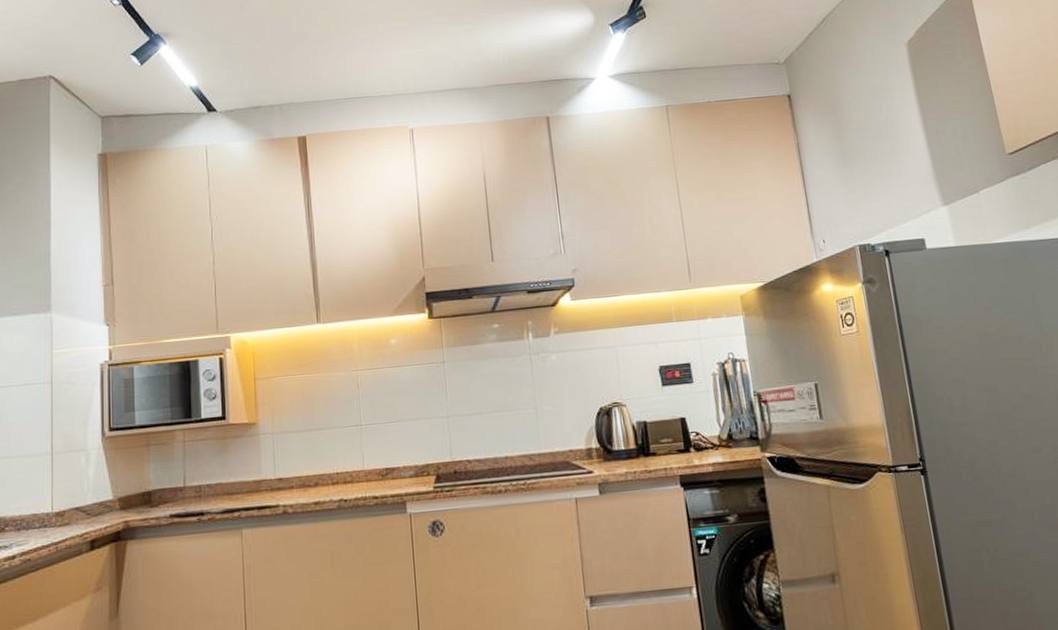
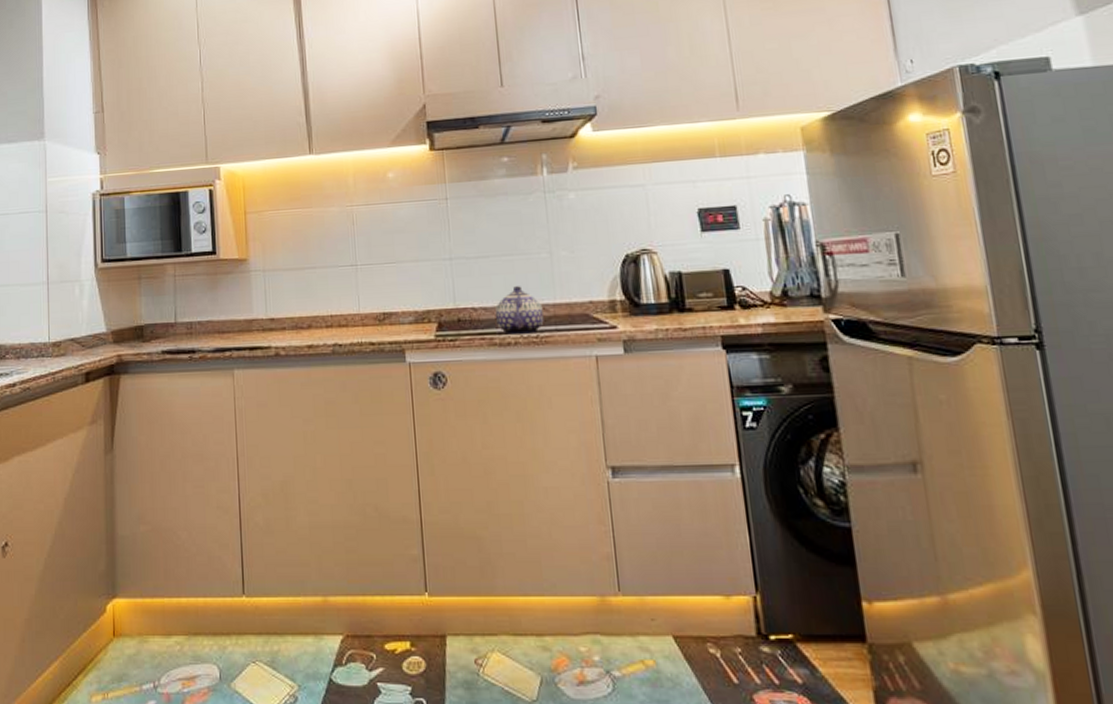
teapot: none [487,438,531,484] -> present [494,285,544,336]

